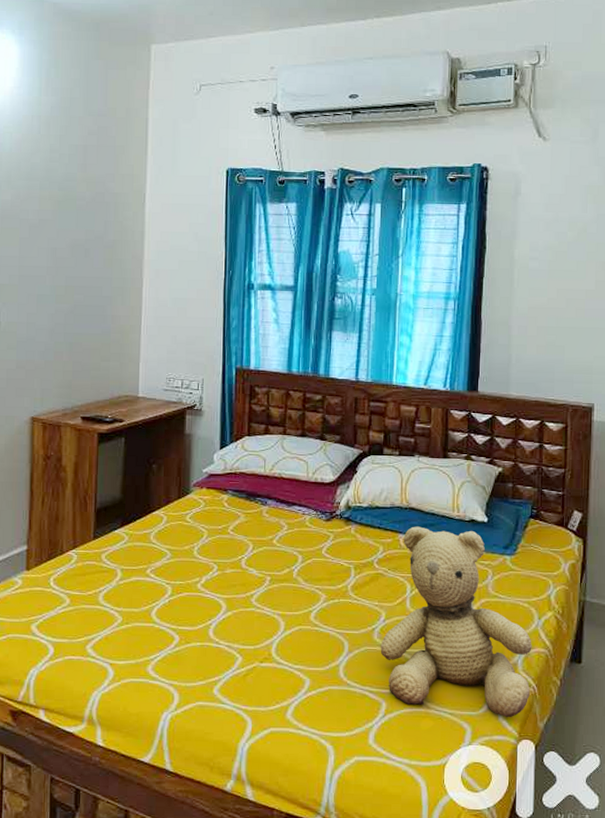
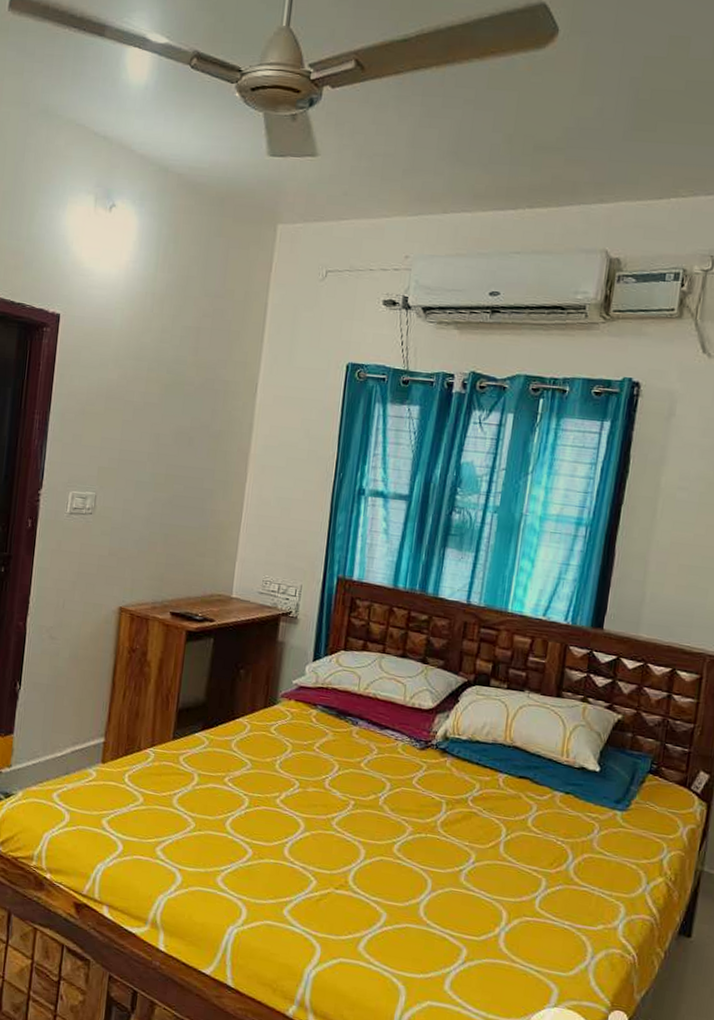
teddy bear: present [380,526,532,718] -> none [466,766,637,985]

